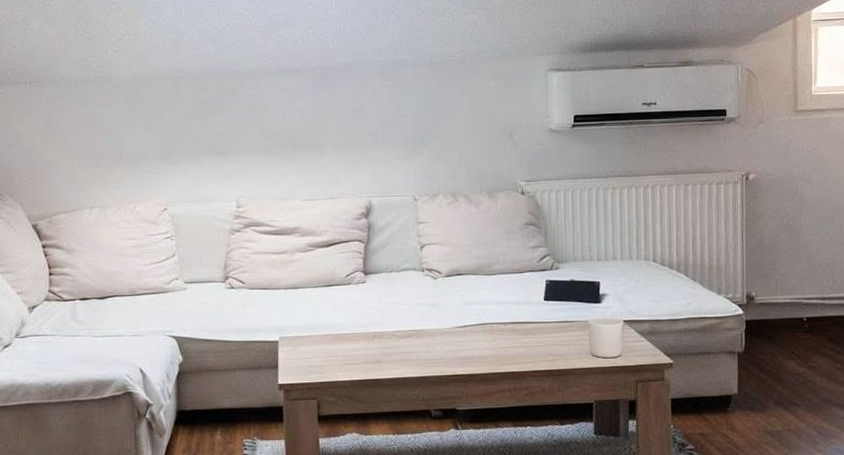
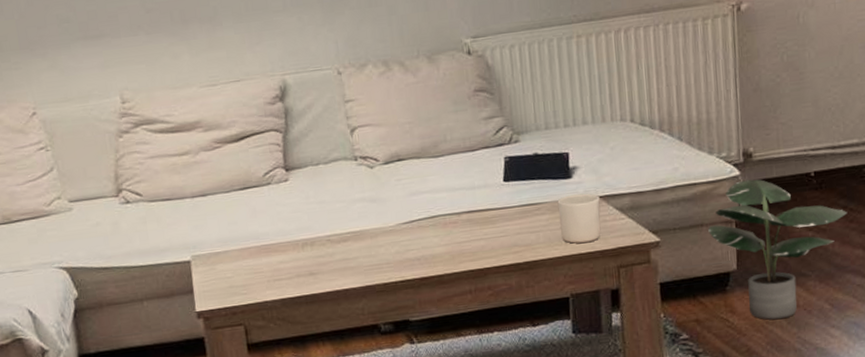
potted plant: none [714,319,834,440] -> present [708,179,848,320]

